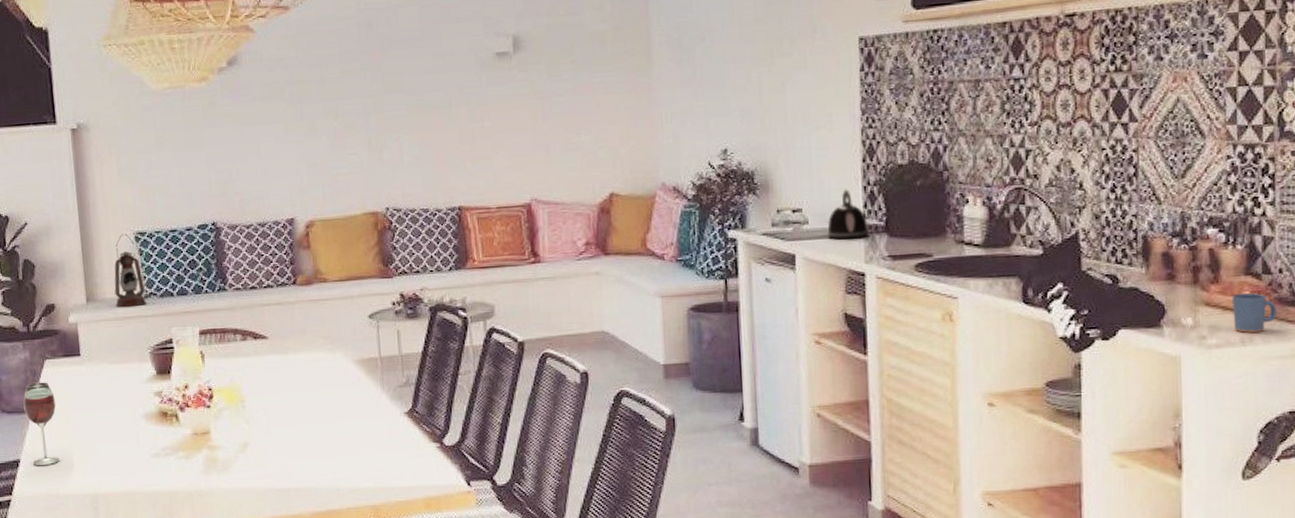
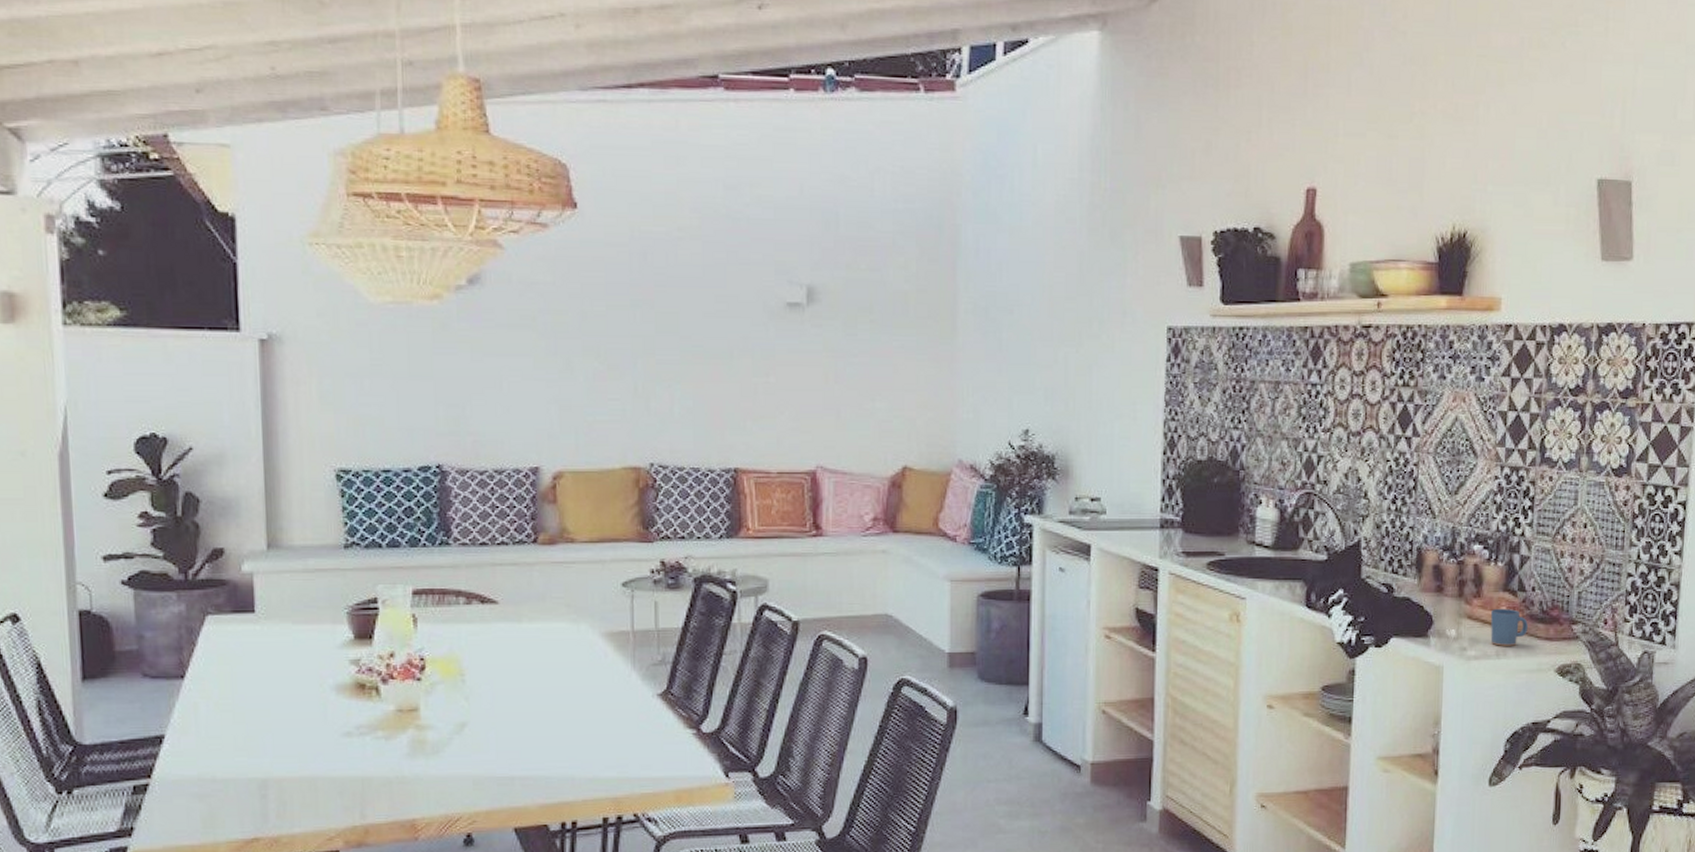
wineglass: present [23,382,60,466] -> none [173,642,219,744]
lantern: present [114,234,146,308] -> none [305,470,346,558]
kettle: present [827,189,869,240] -> none [1124,481,1165,532]

